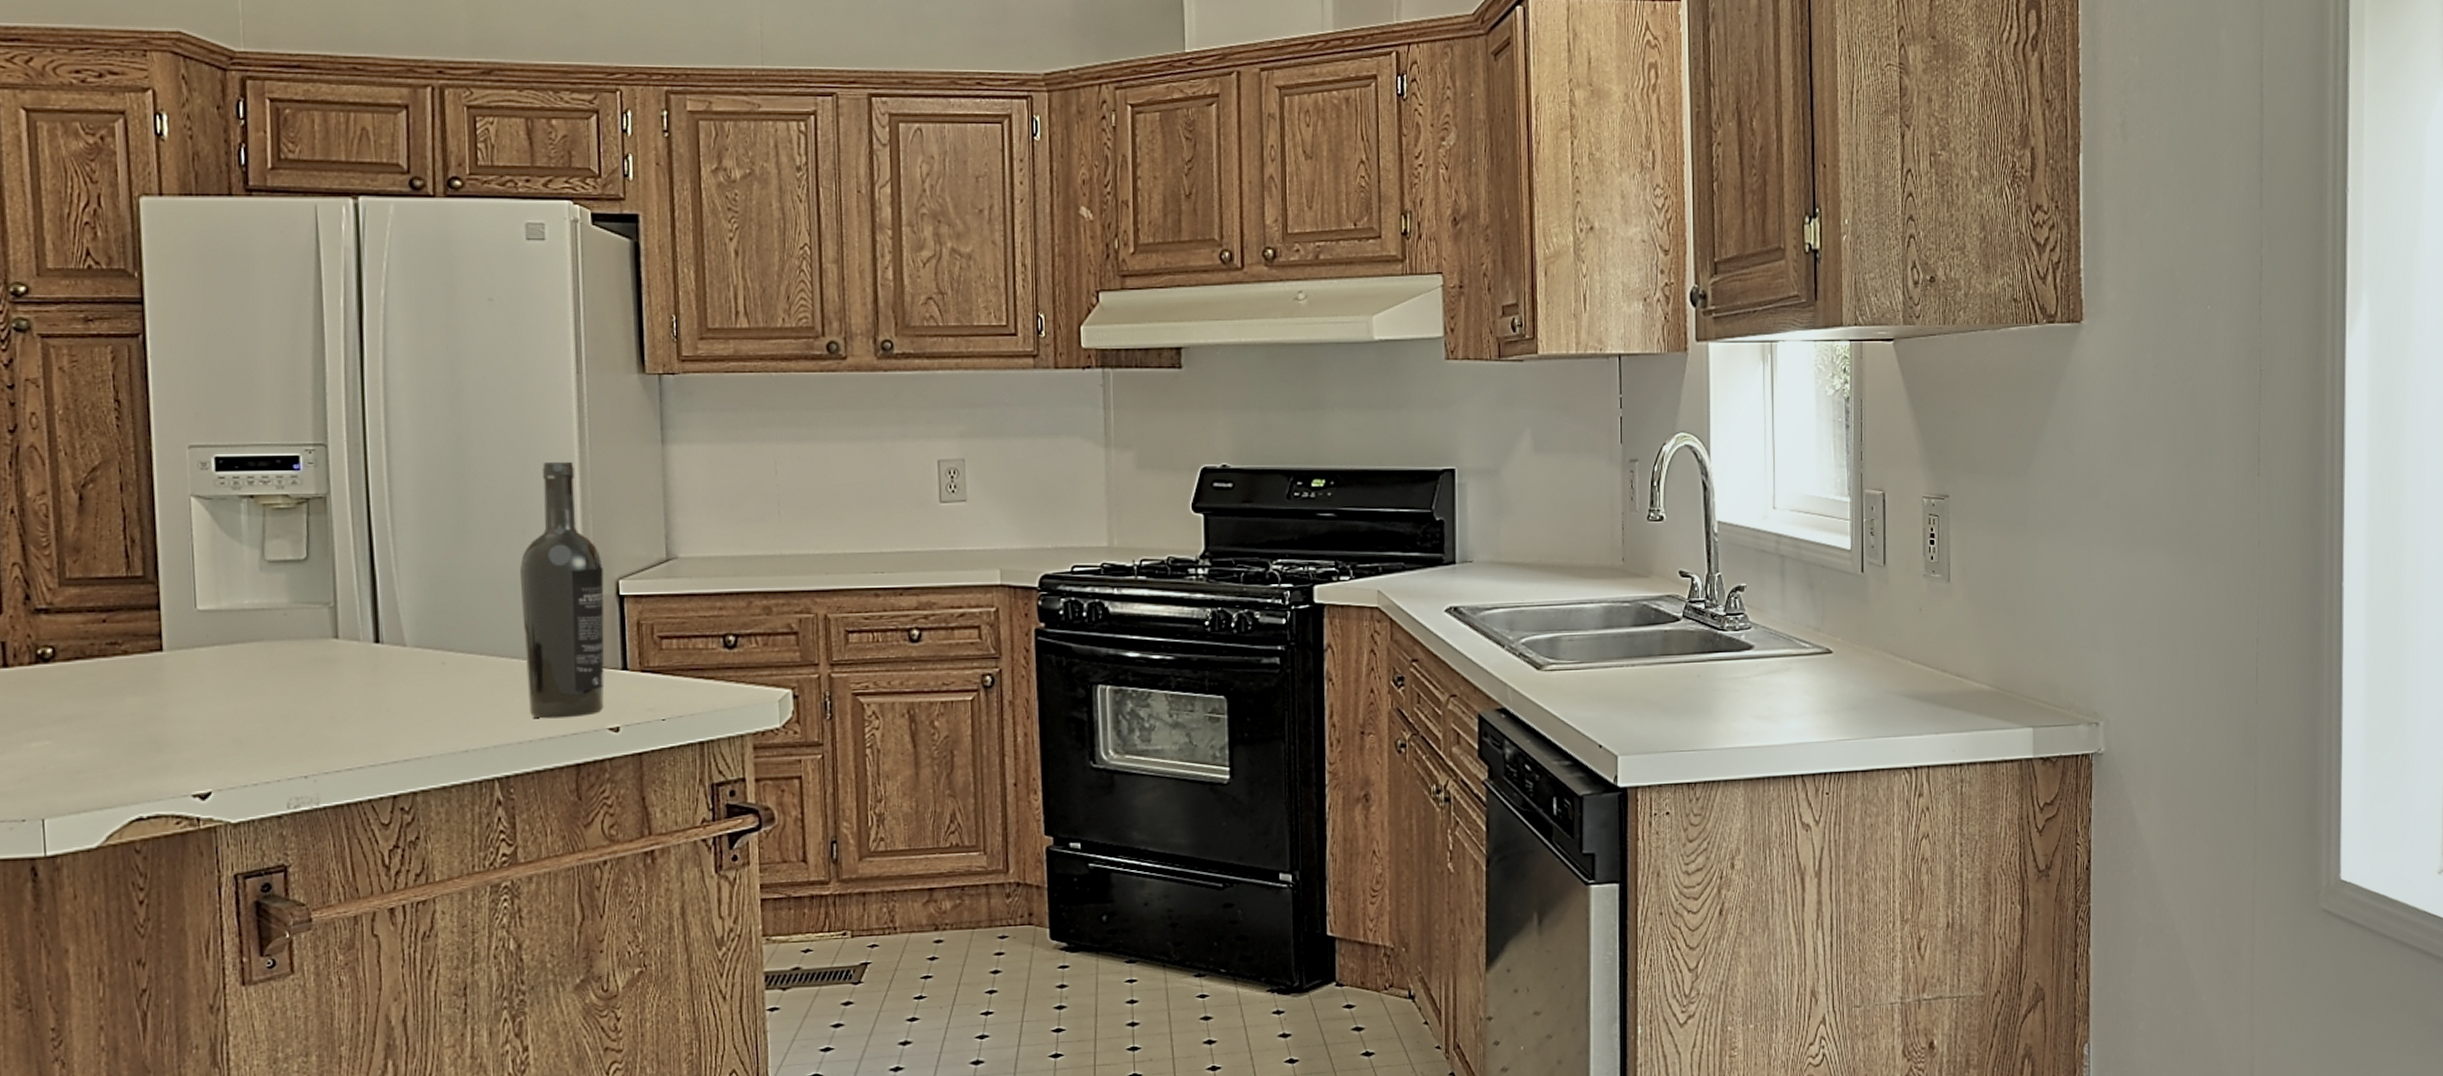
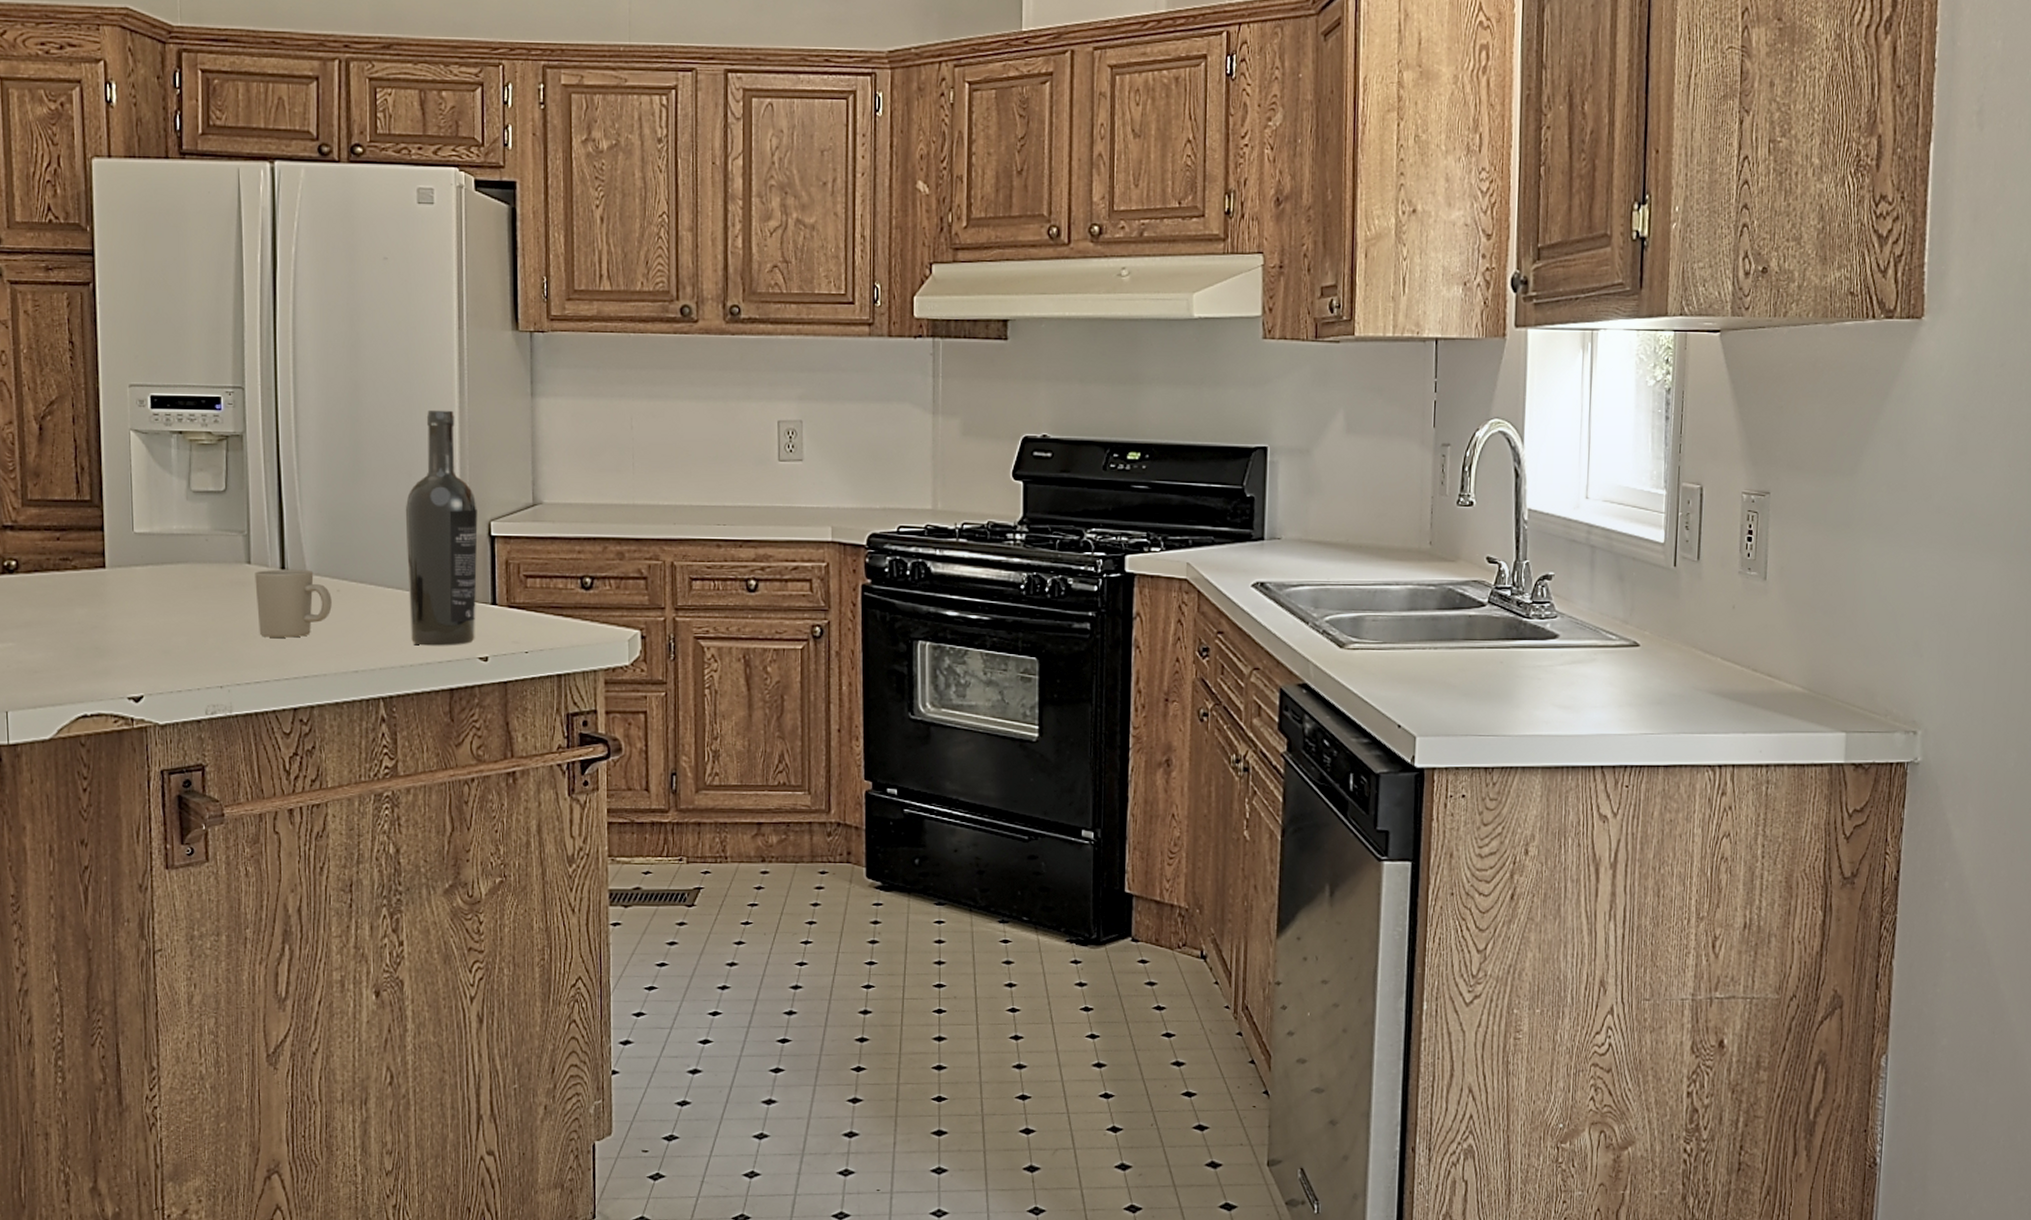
mug: none [343,642,436,719] -> present [255,569,332,638]

